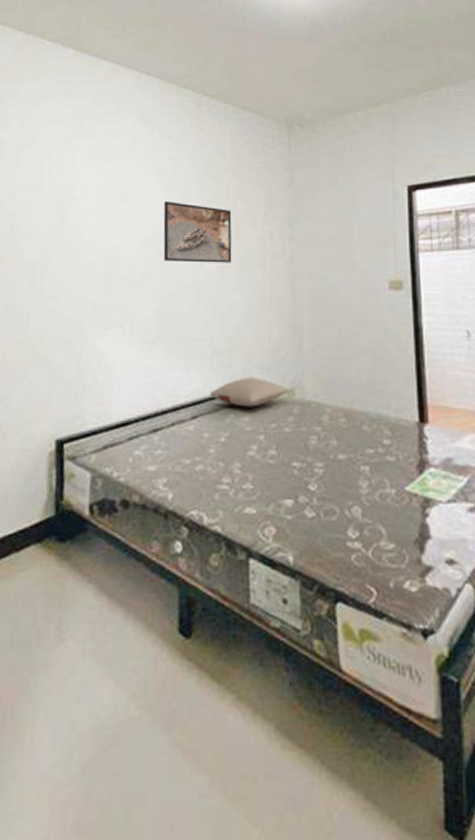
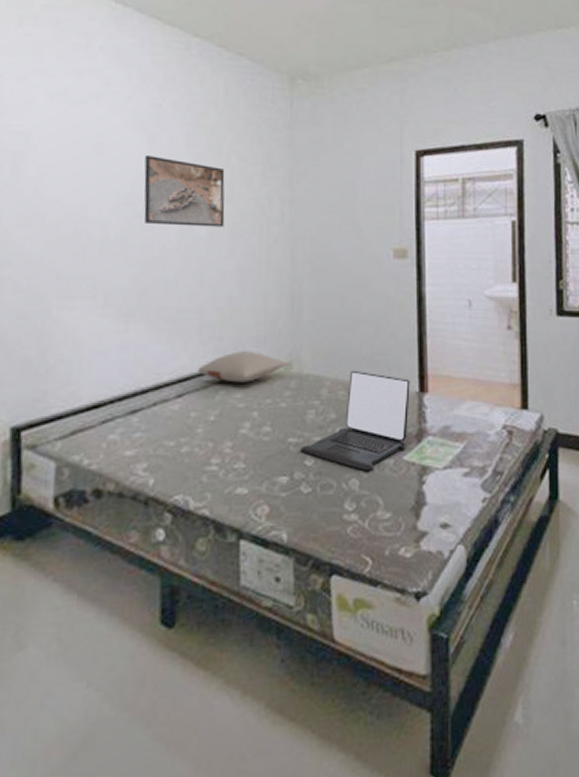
laptop: none [303,398,410,500] -> present [300,370,410,472]

